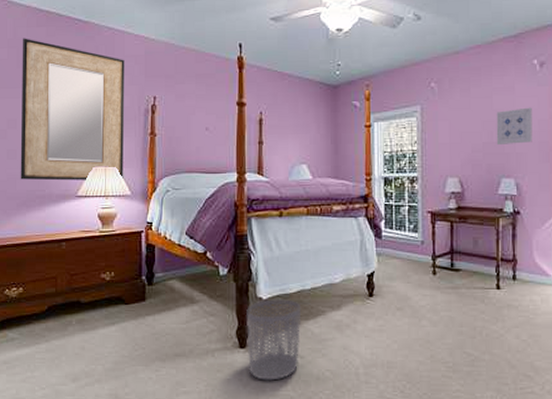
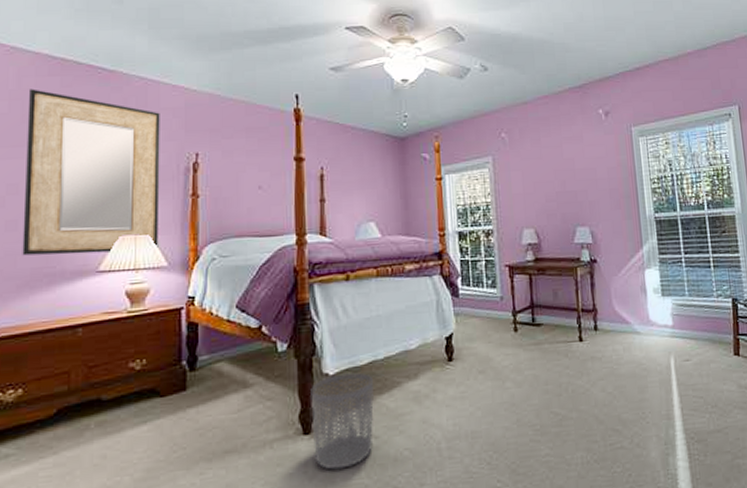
wall art: present [496,107,532,144] -> none [567,155,604,193]

